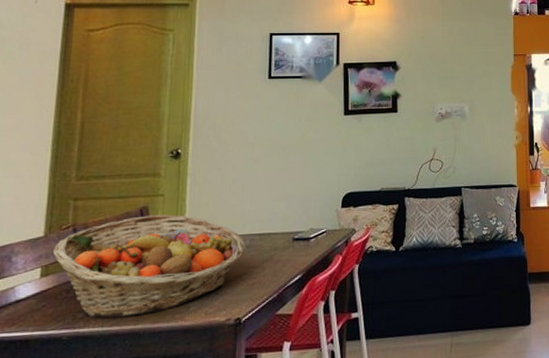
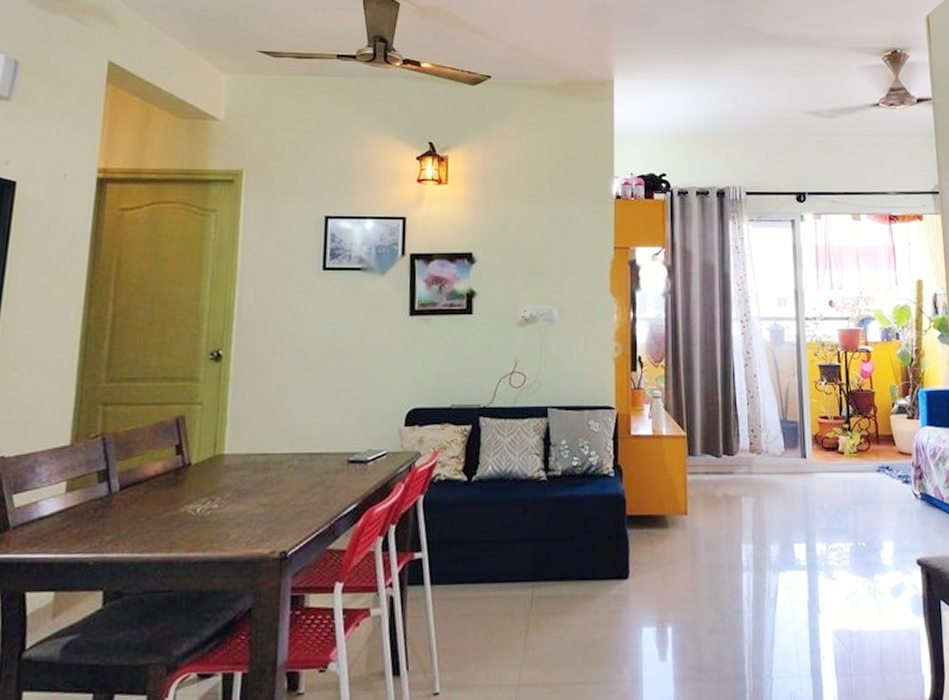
fruit basket: present [52,214,245,319] -> none [78,426,293,544]

